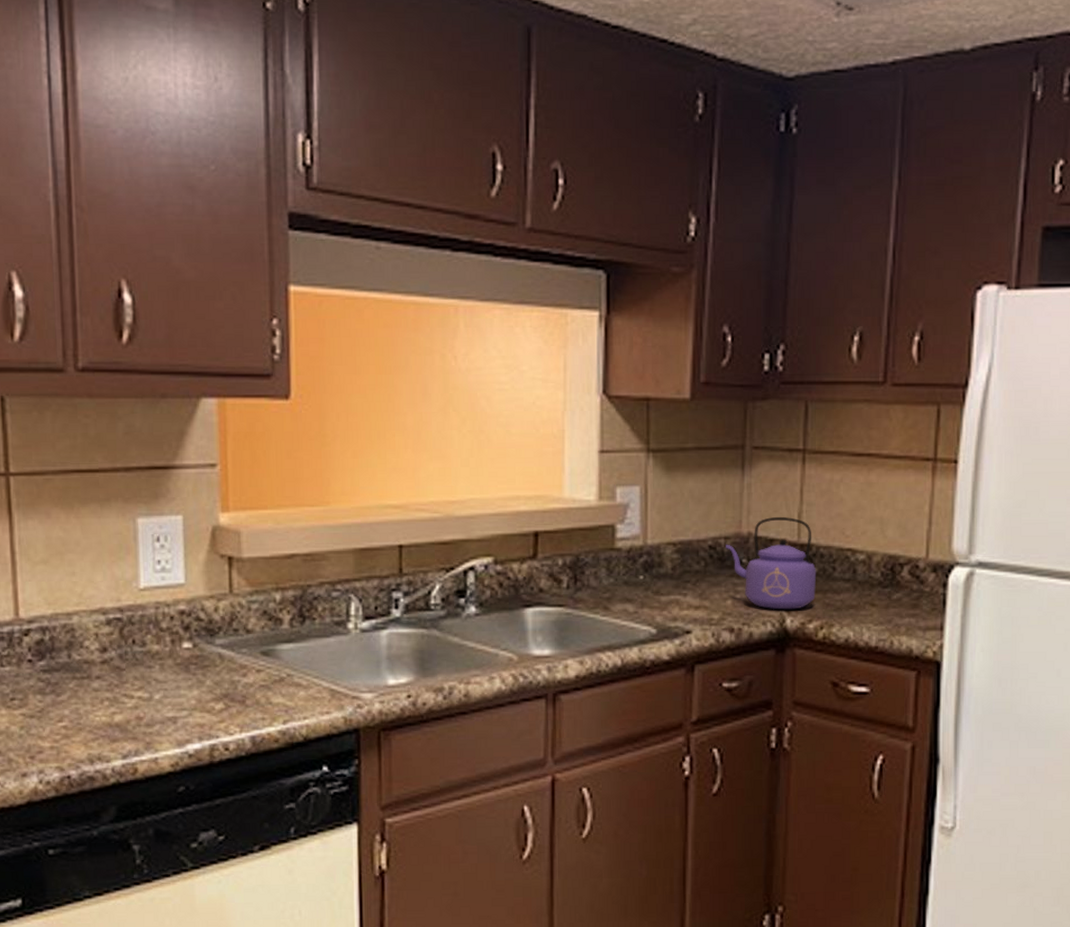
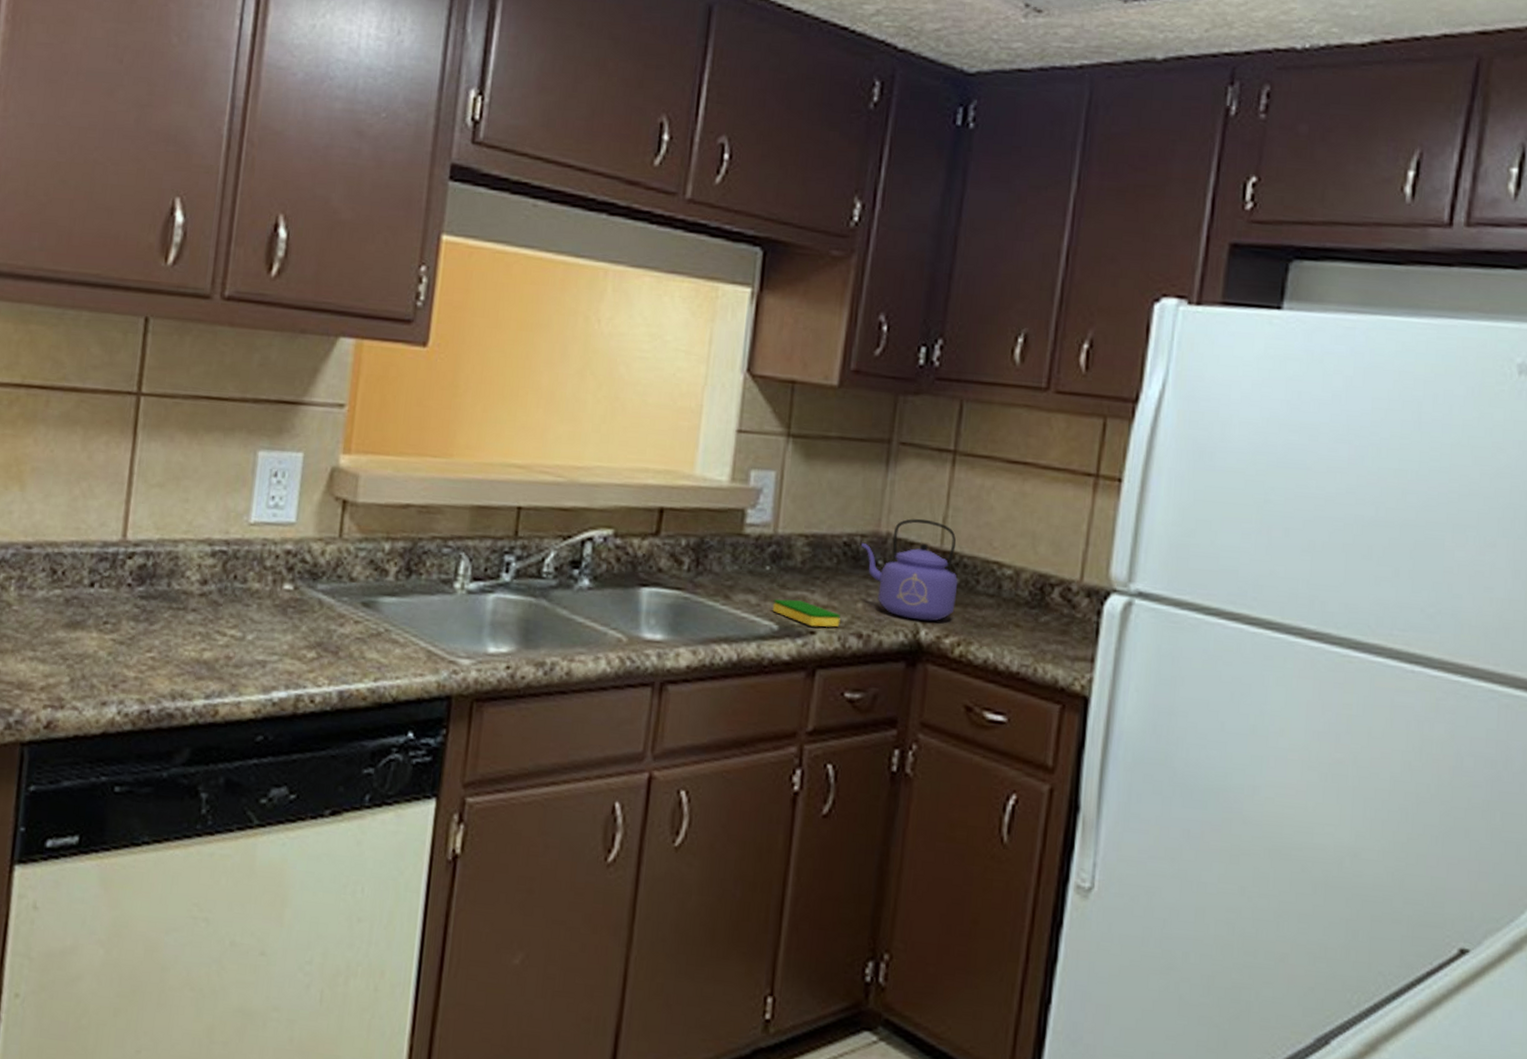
dish sponge: none [649,603,712,627] -> present [772,599,841,628]

